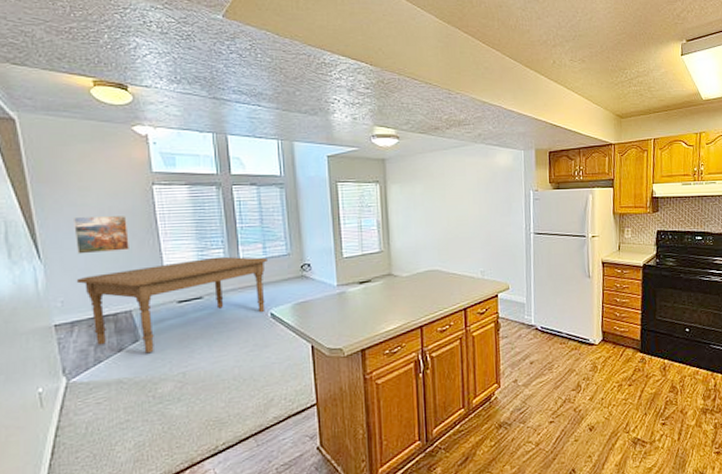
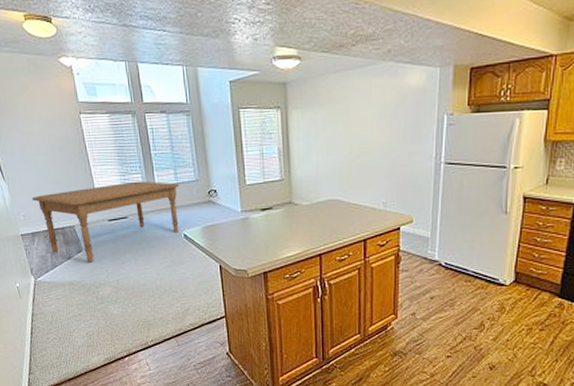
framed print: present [74,216,129,255] -> none [24,143,68,177]

